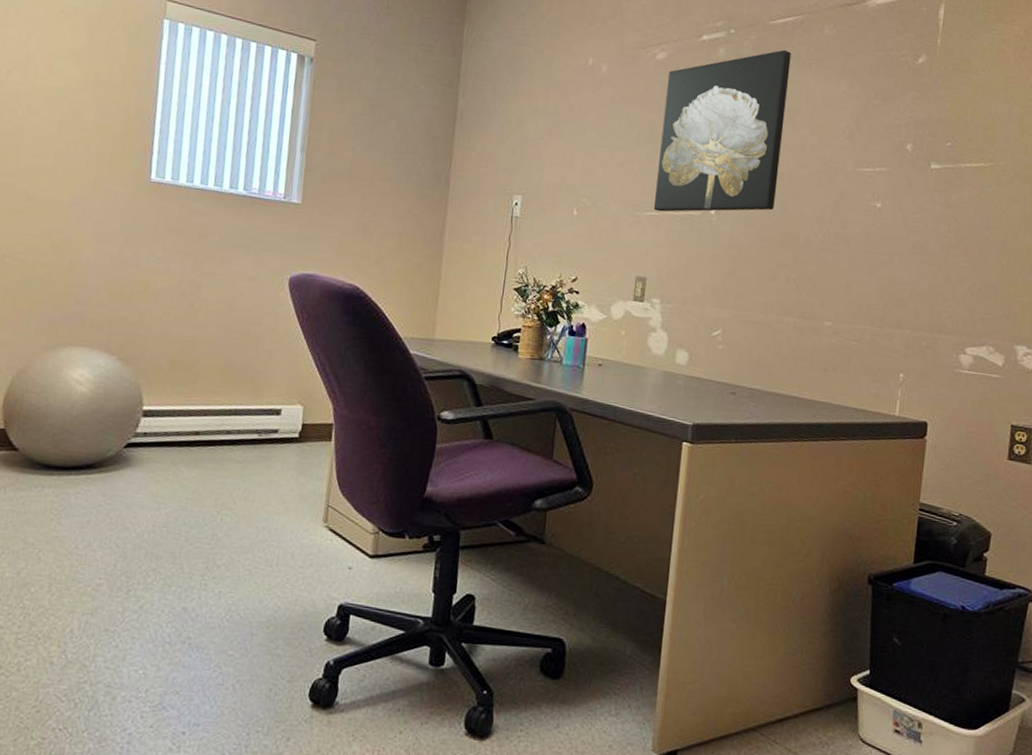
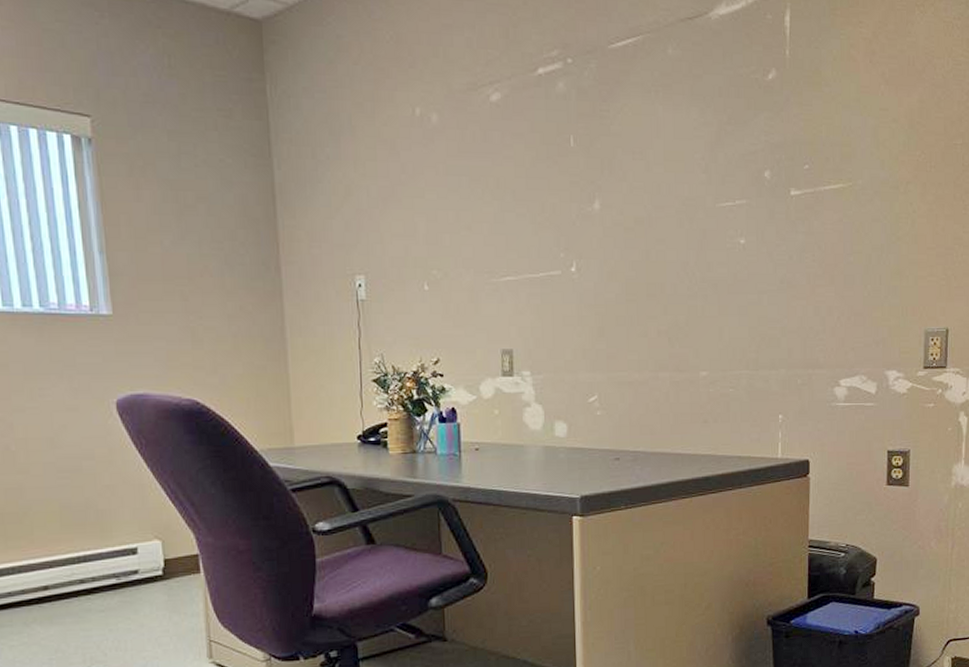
wall art: present [653,49,791,212] -> none [505,77,637,275]

